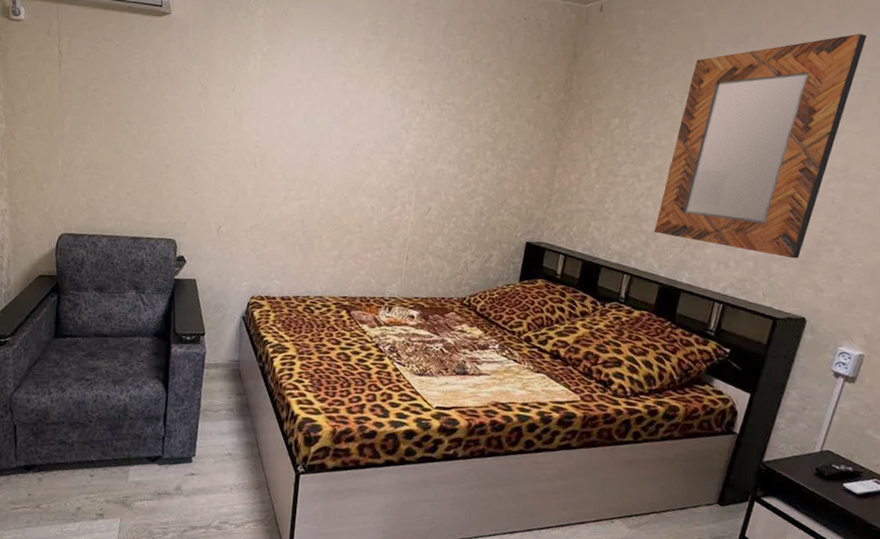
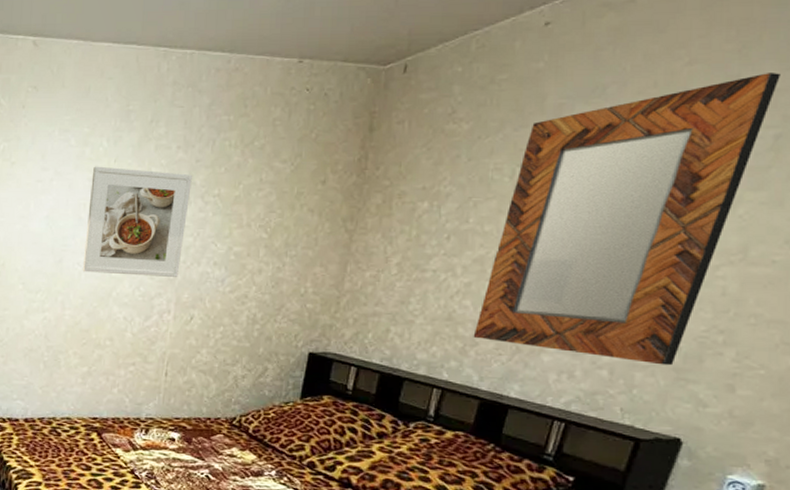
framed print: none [335,71,431,173] -> present [82,166,192,277]

